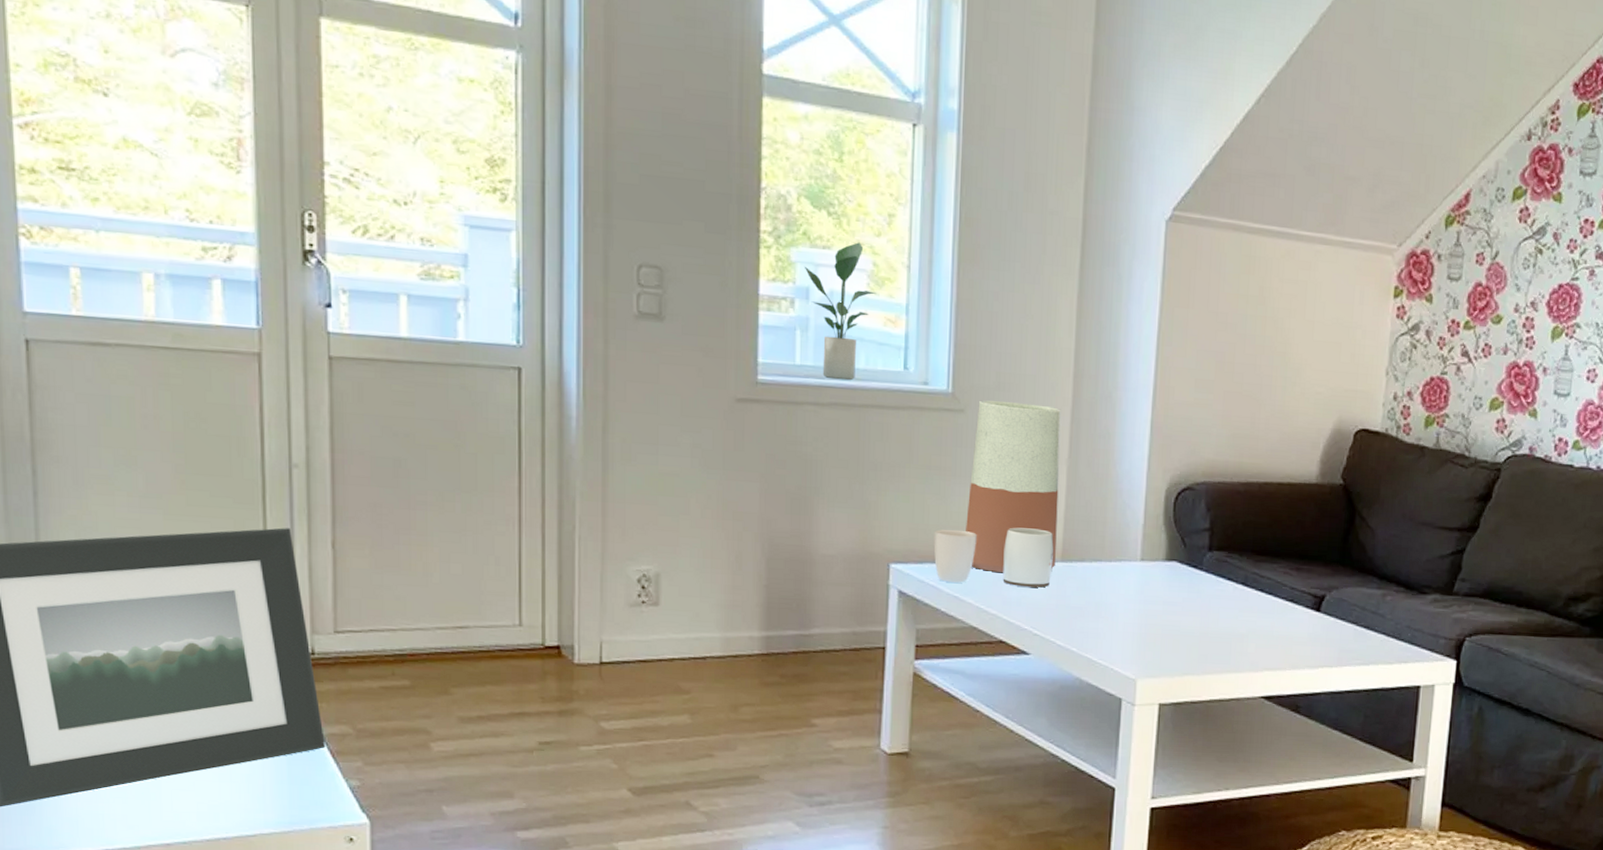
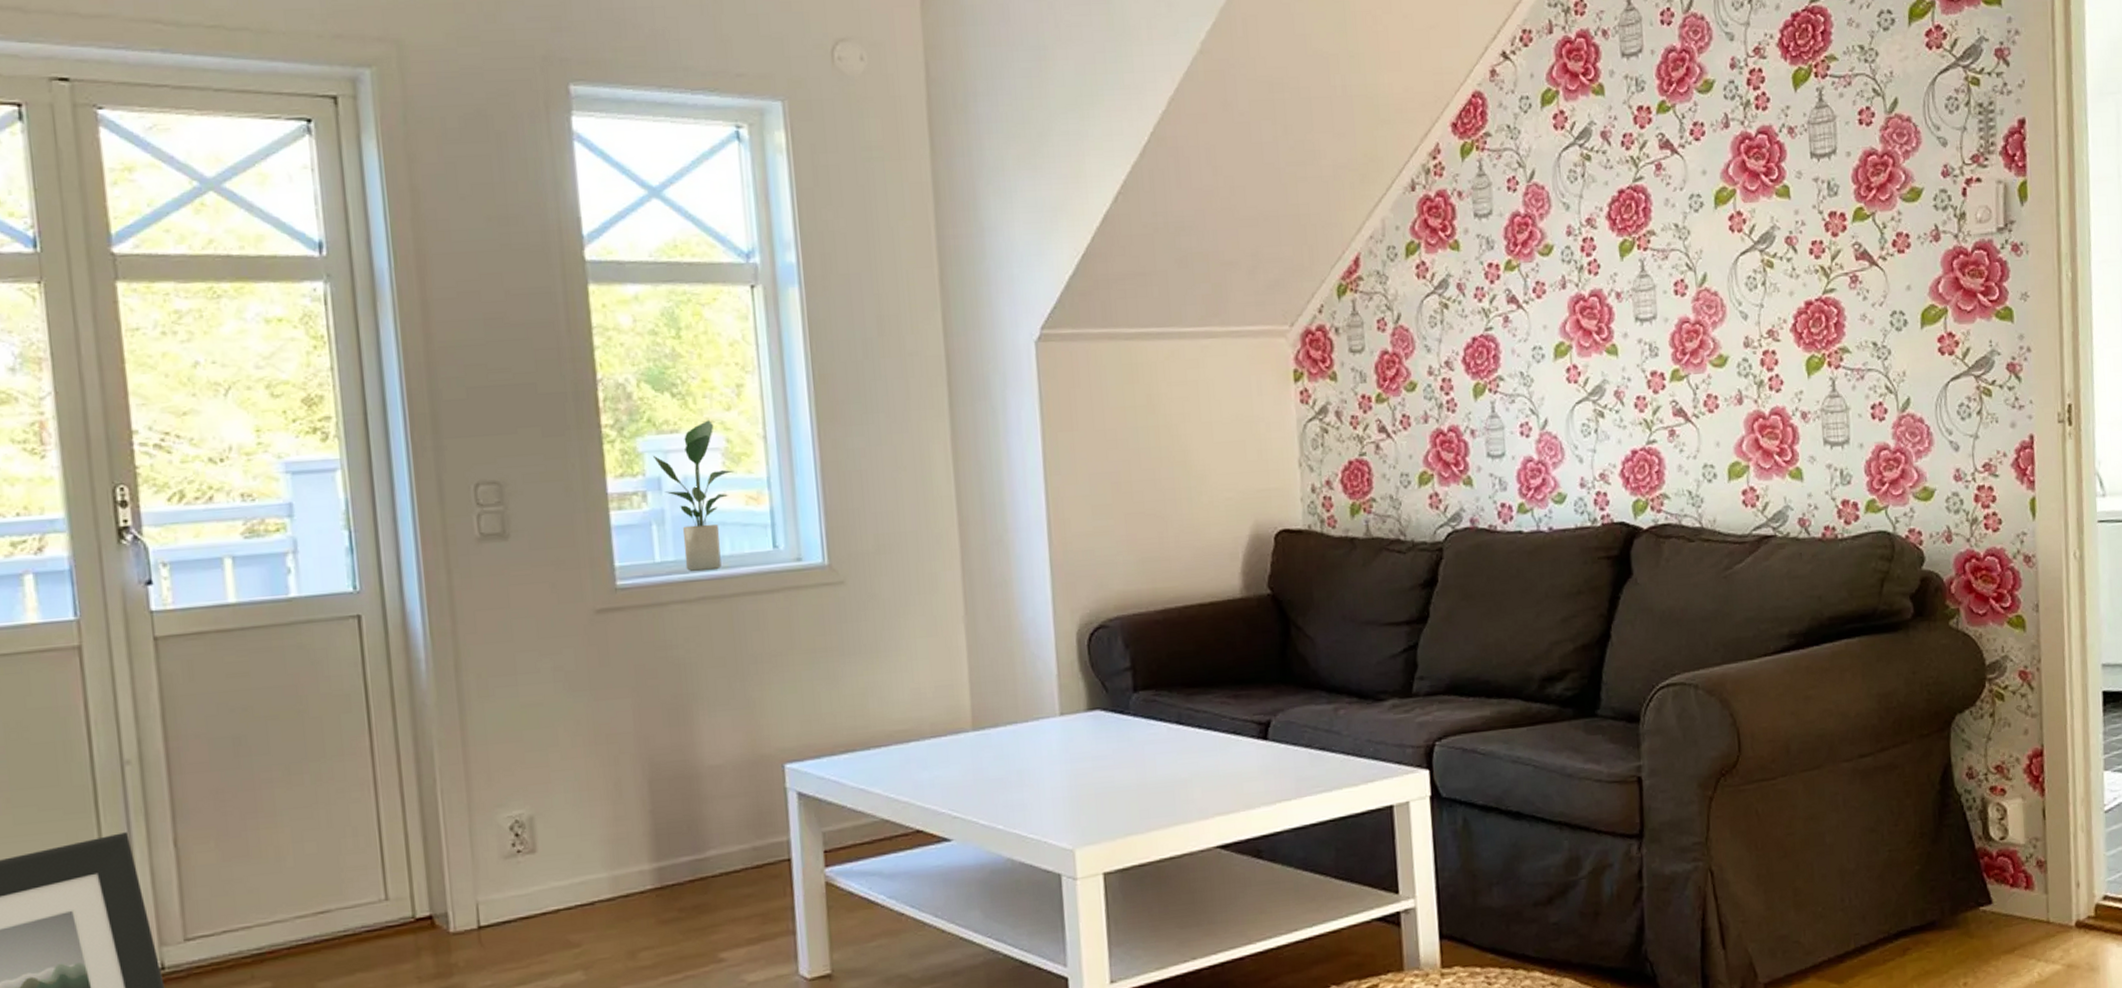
mug: present [933,529,977,583] -> none [828,714,877,775]
vase: present [966,400,1061,572] -> none [858,562,967,755]
mug: present [1002,527,1054,588] -> none [907,698,964,767]

